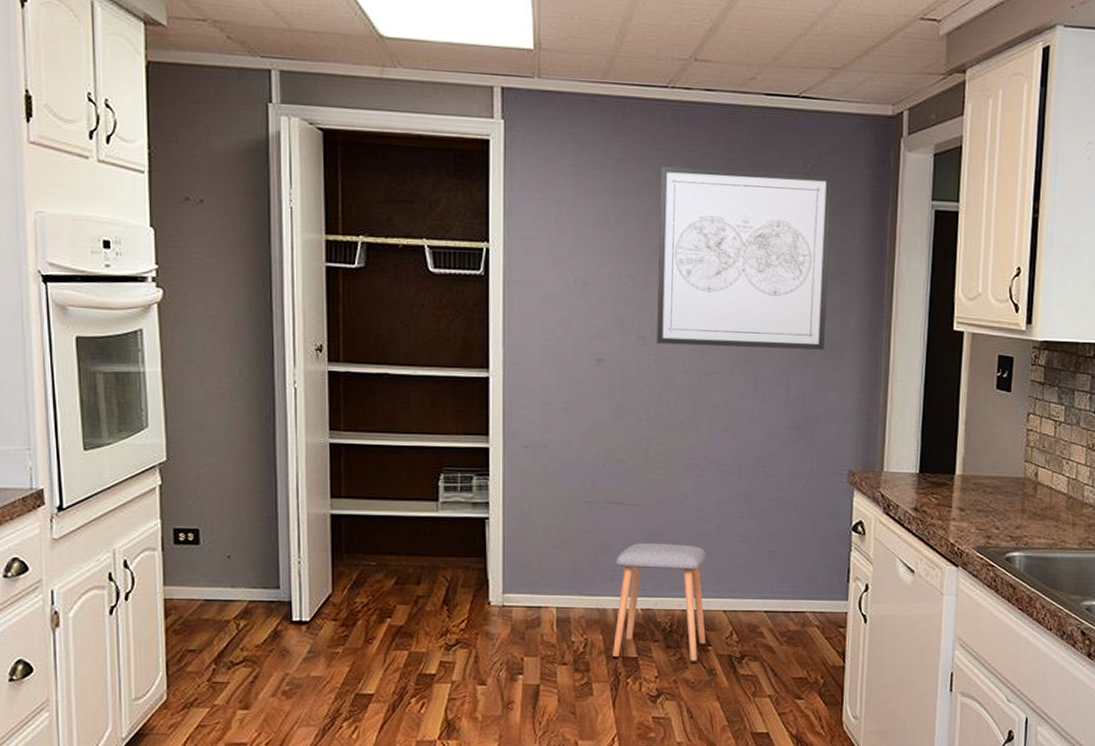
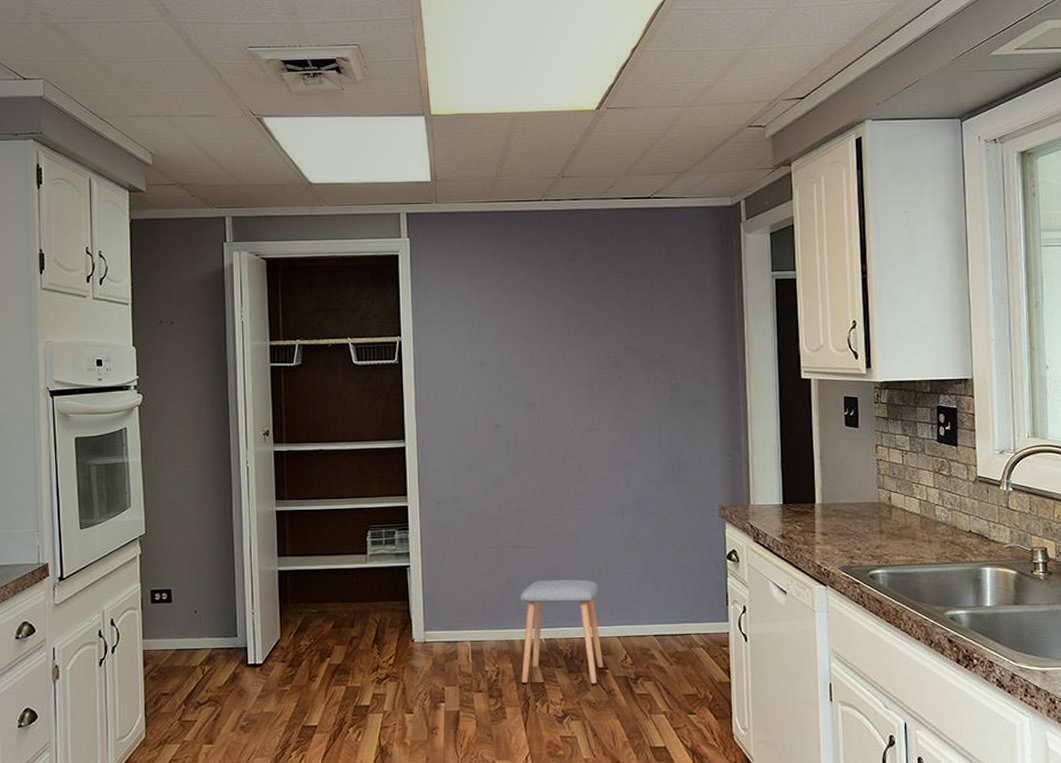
wall art: present [656,166,832,350] -> none [539,258,689,409]

